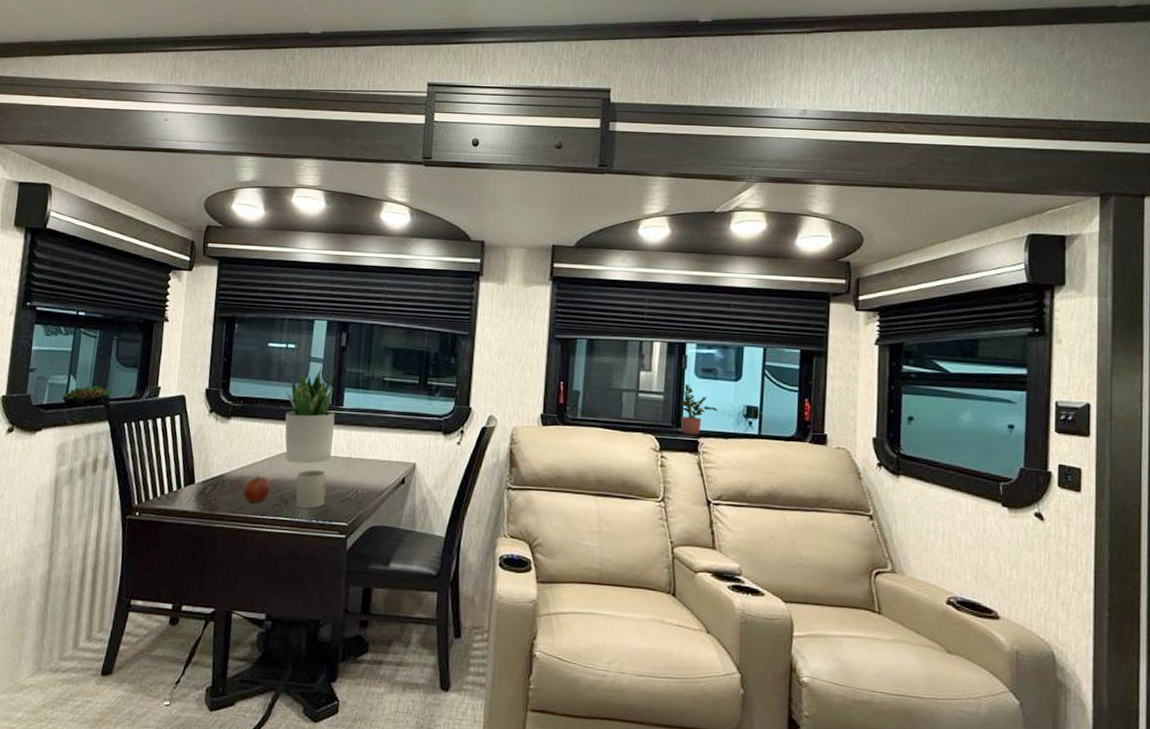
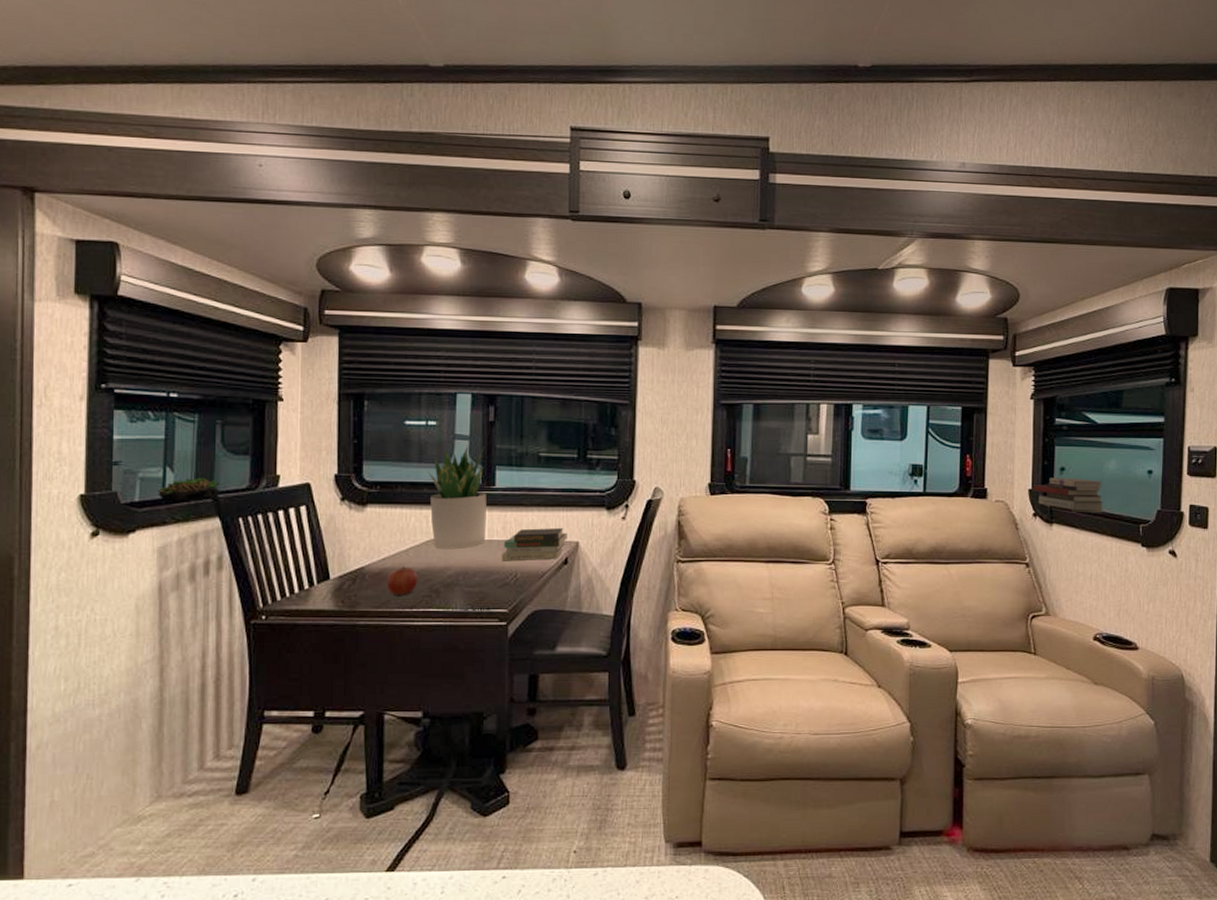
mug: present [295,470,326,509] -> none [447,556,481,598]
books: none [344,447,406,479] -> present [501,527,567,562]
potted plant: present [680,383,717,436] -> none [848,445,884,497]
books: none [877,427,957,468] -> present [1033,478,1103,513]

